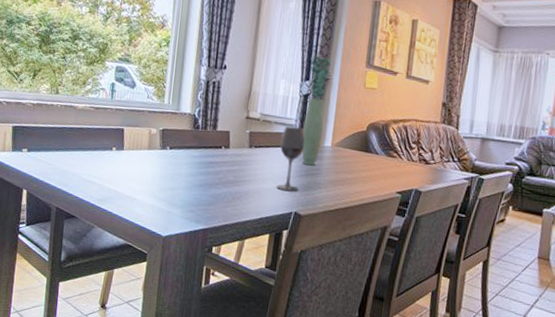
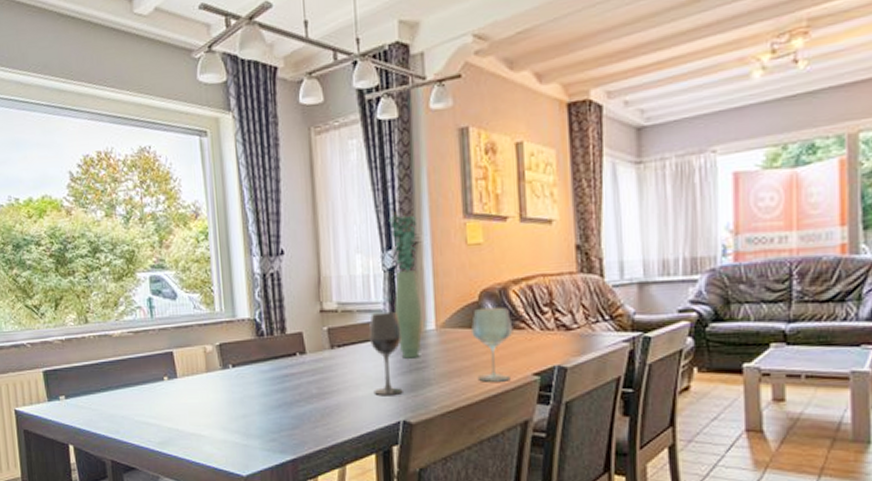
wine glass: none [355,136,388,195] -> present [471,306,513,382]

